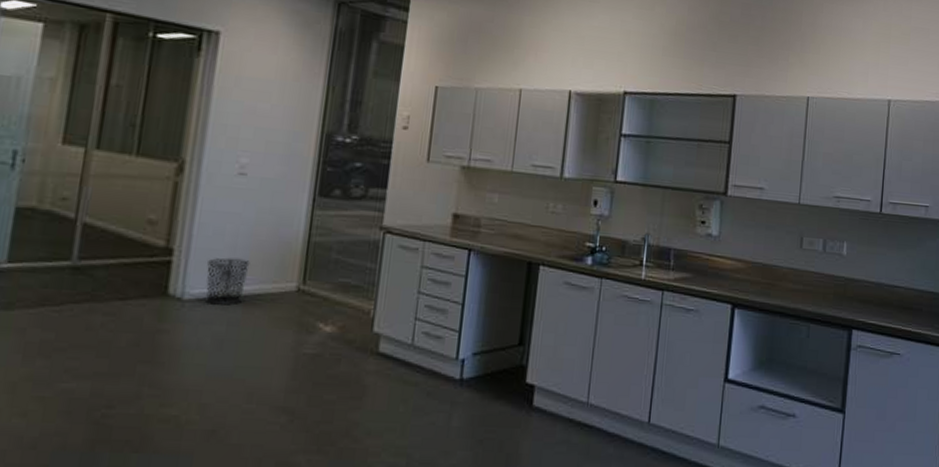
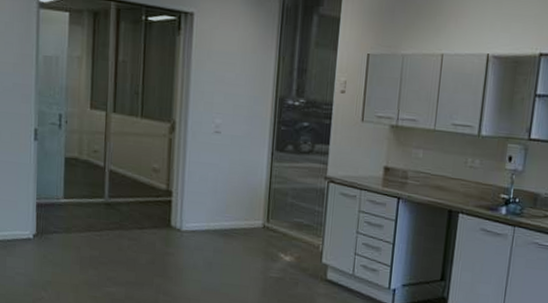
waste bin: present [206,257,250,305] -> none [197,199,227,237]

